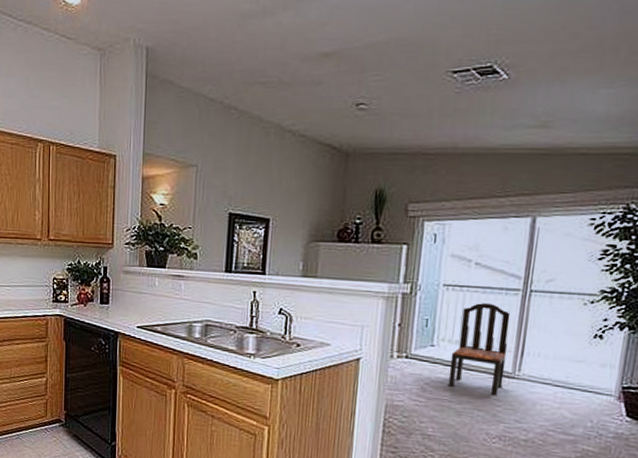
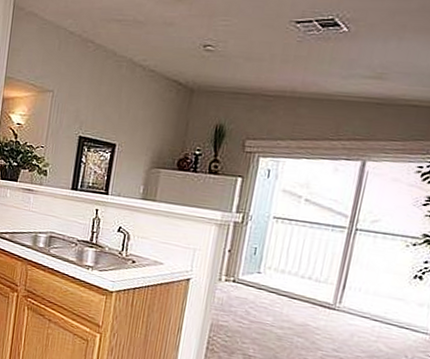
dining chair: present [448,302,511,396] -> none [271,236,336,325]

